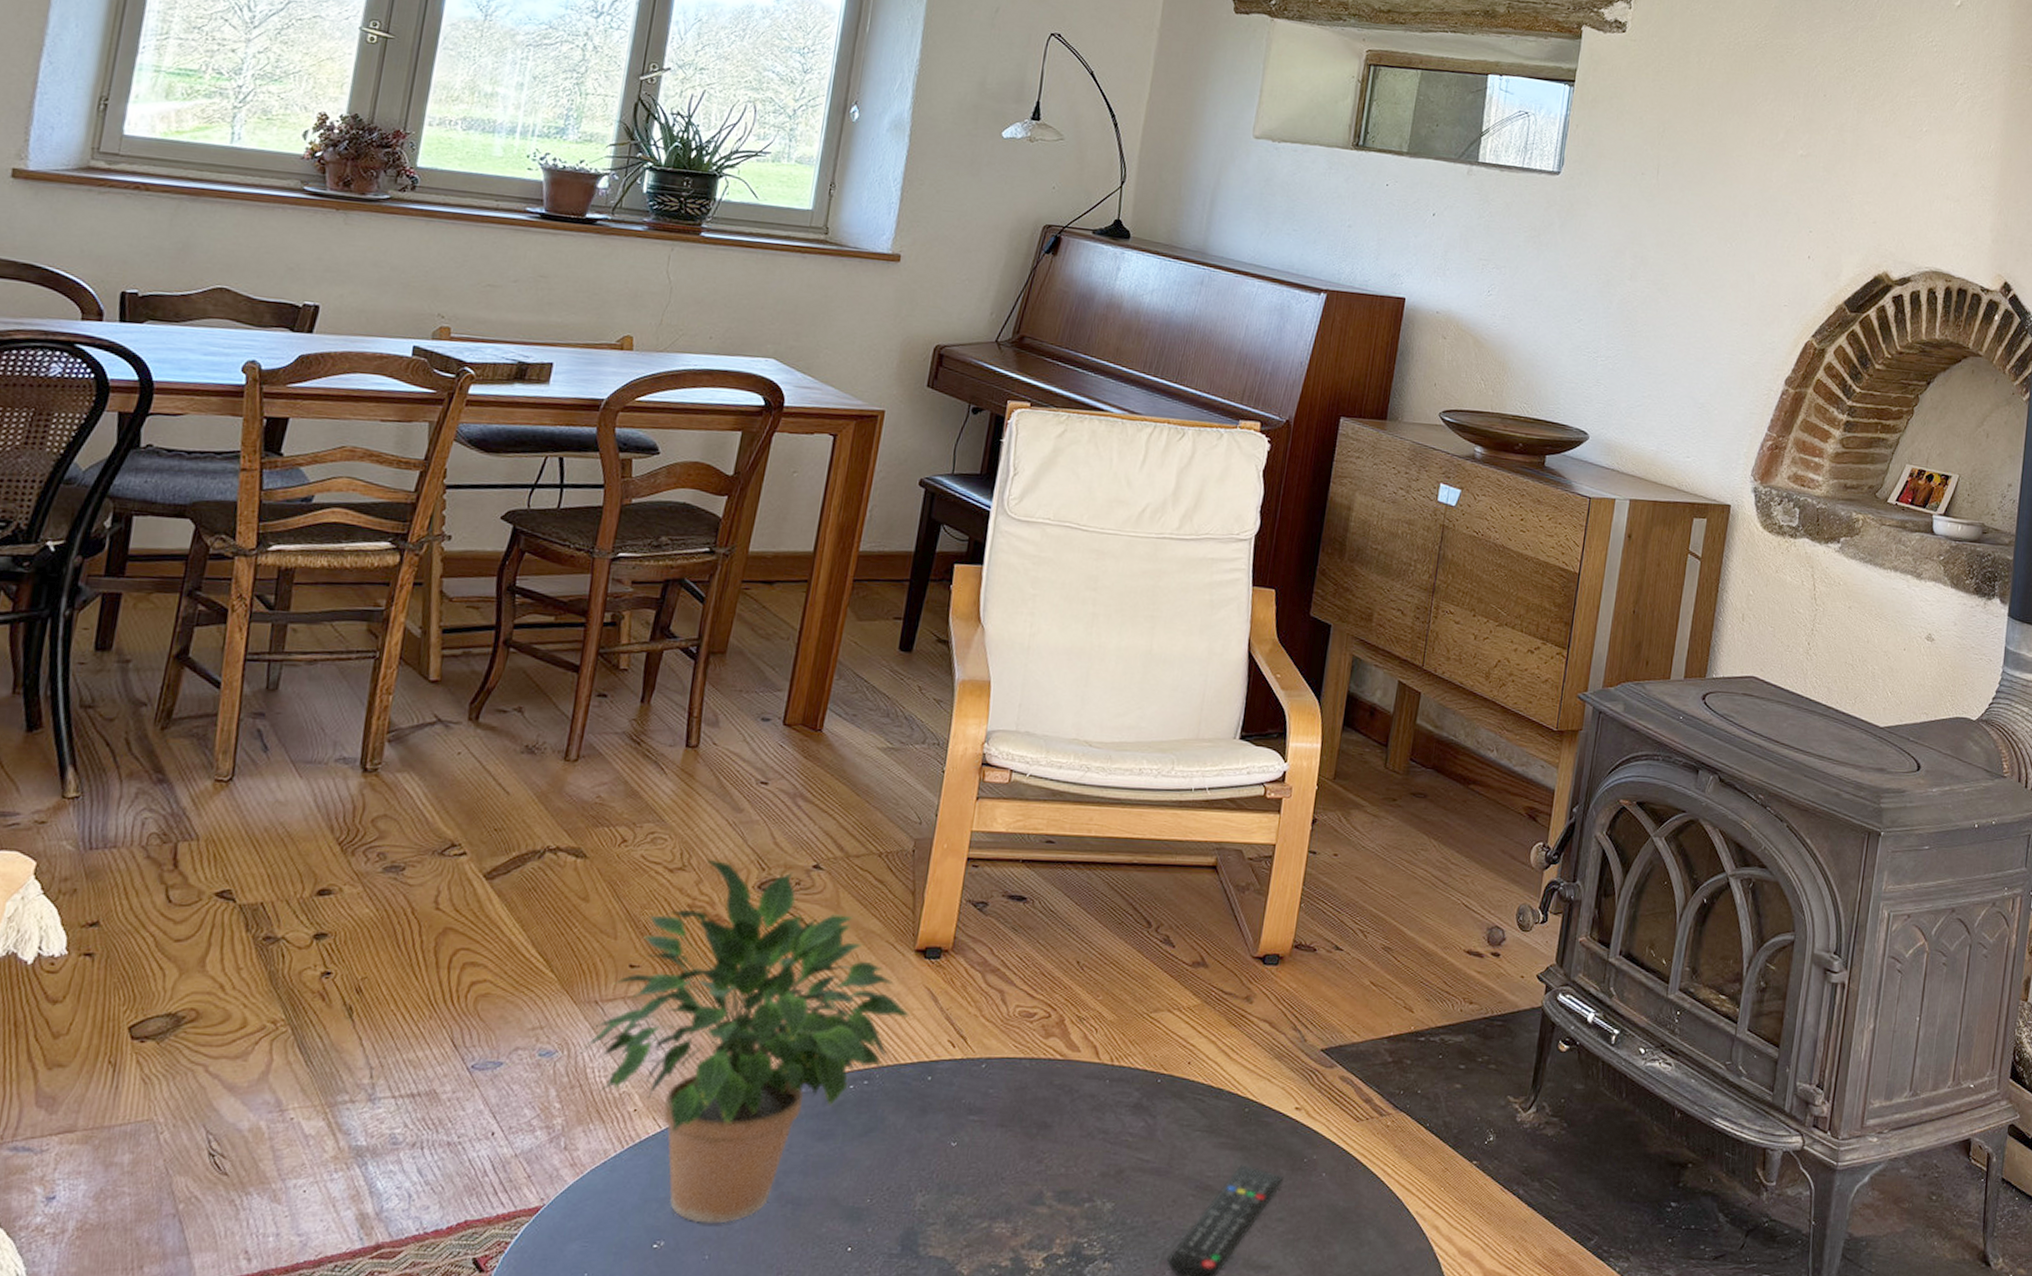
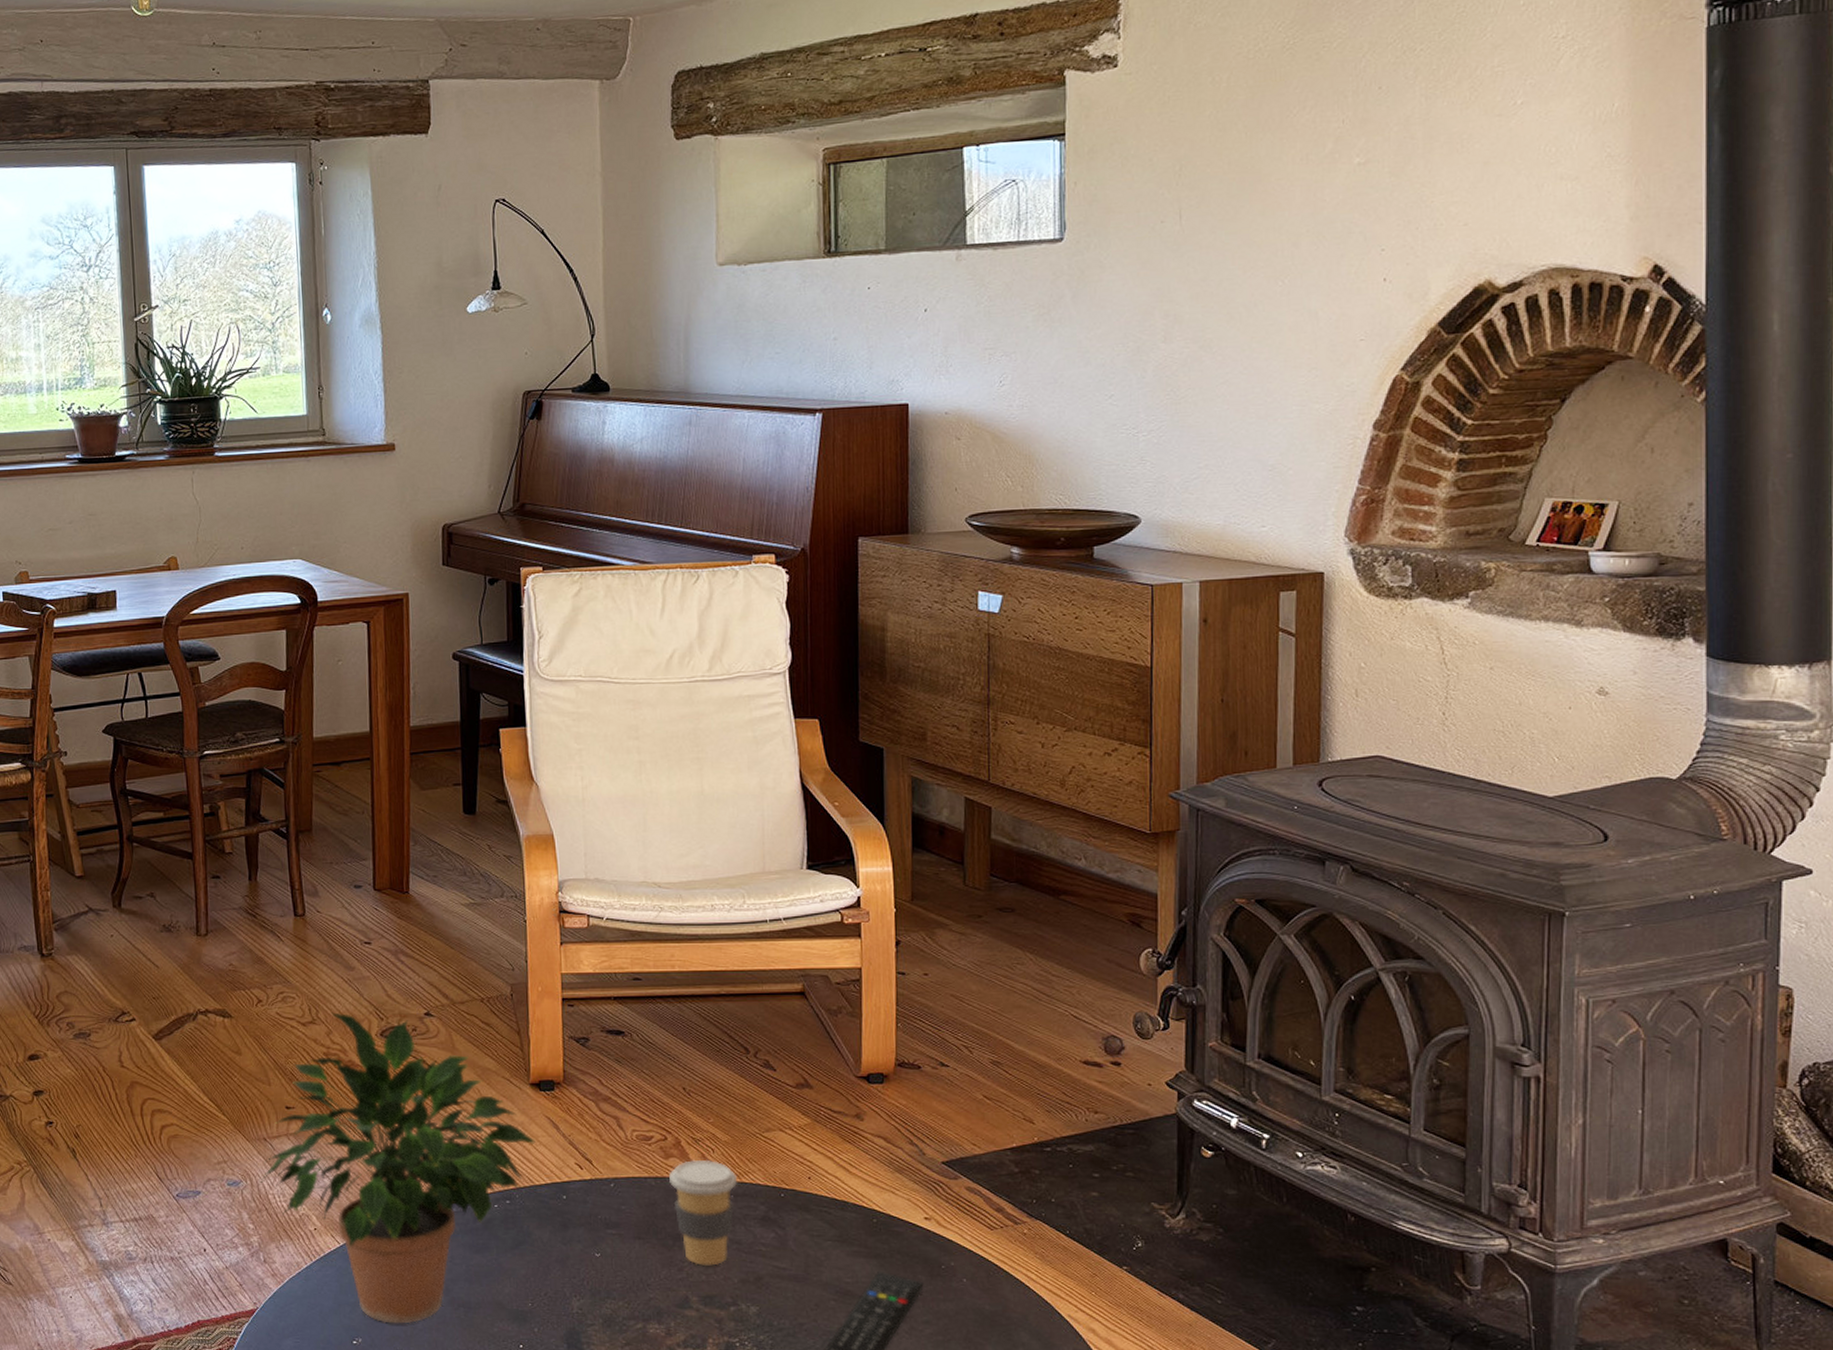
coffee cup: none [1045,1040,1117,1157] -> present [669,1159,738,1266]

